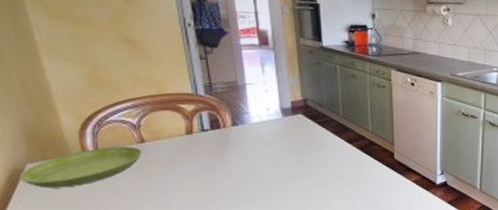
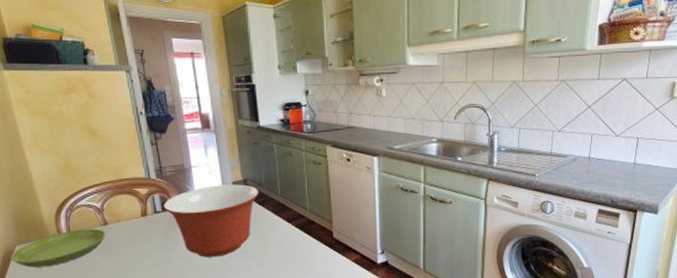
mixing bowl: none [211,104,320,178] -> present [163,184,259,258]

